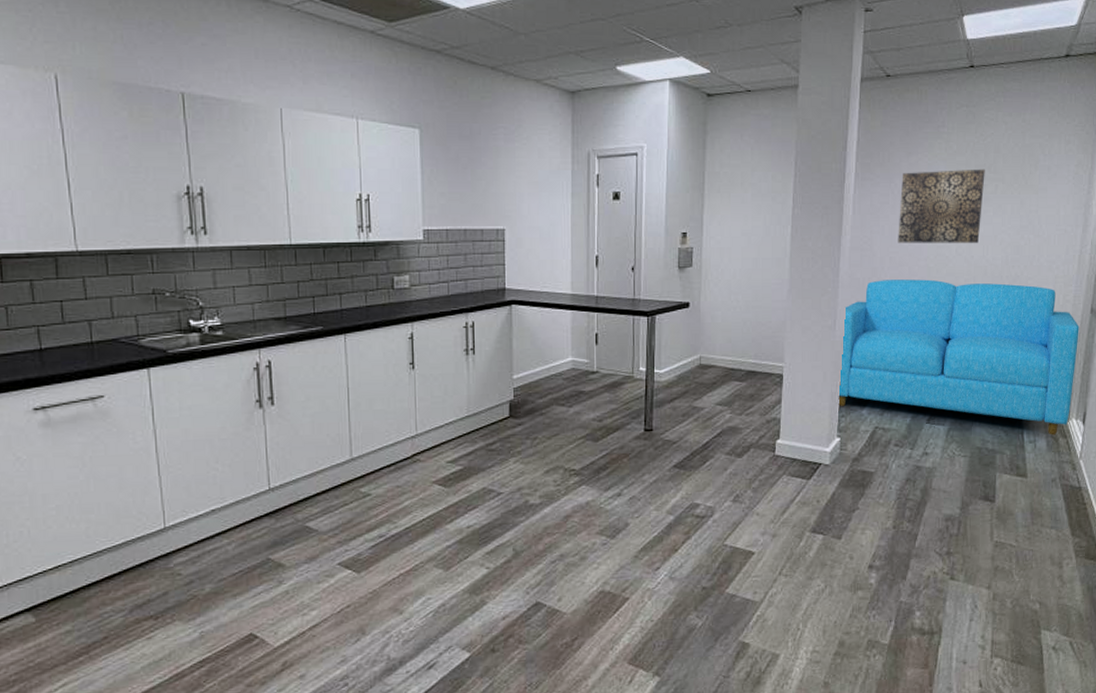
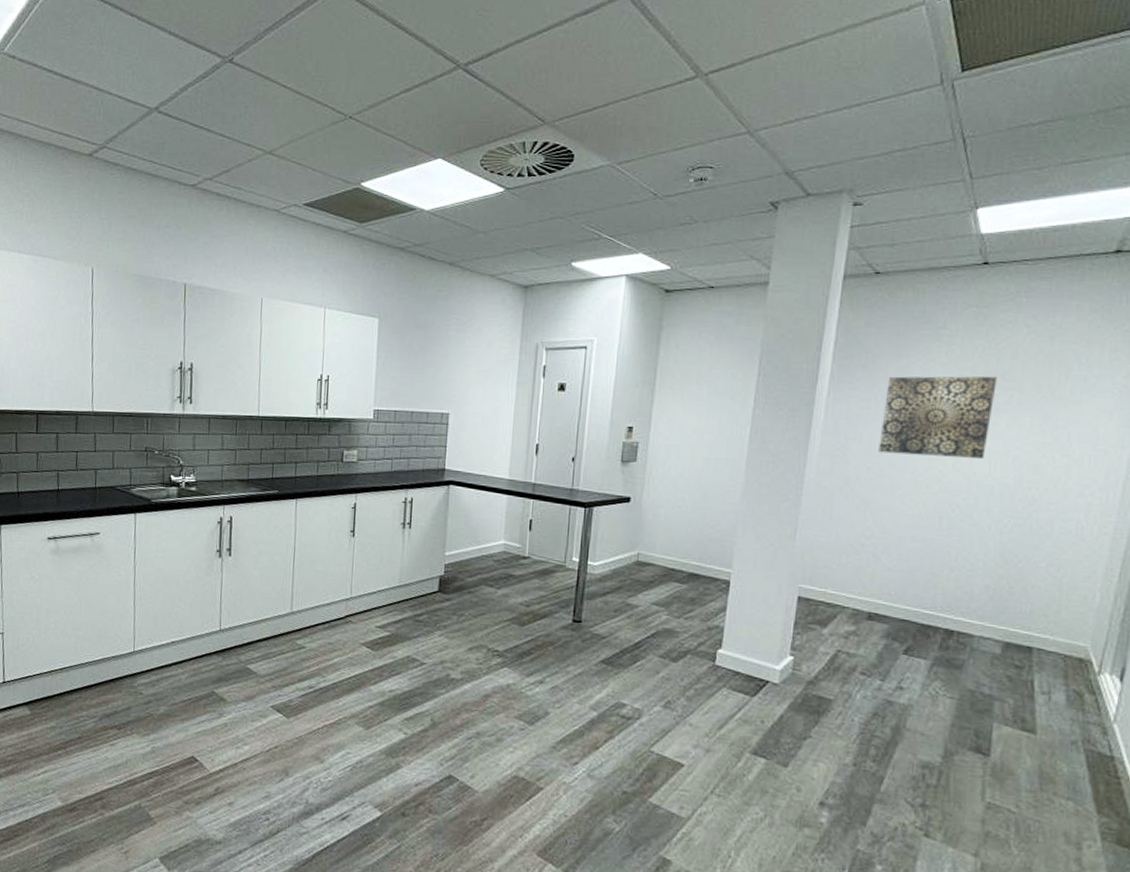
sofa: present [838,279,1079,435] -> none [793,490,1121,690]

